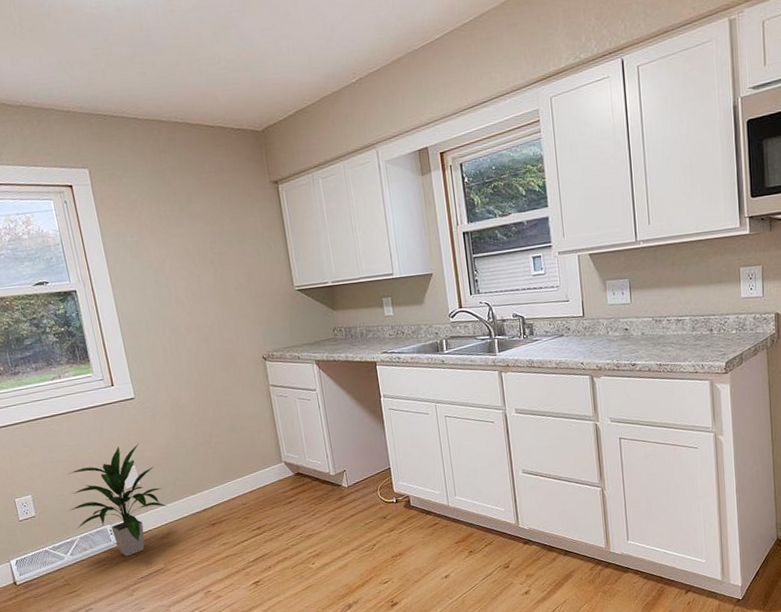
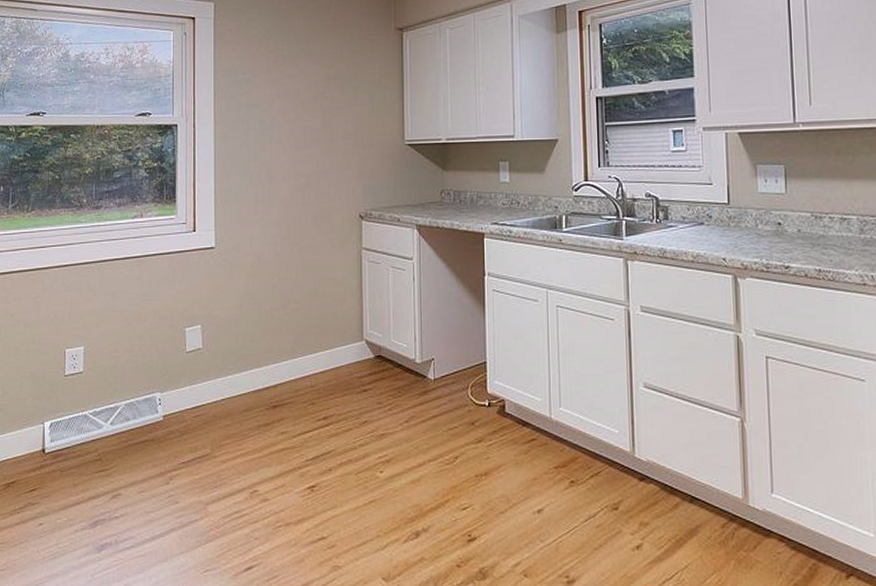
indoor plant: present [68,443,167,557] -> none [119,299,227,434]

